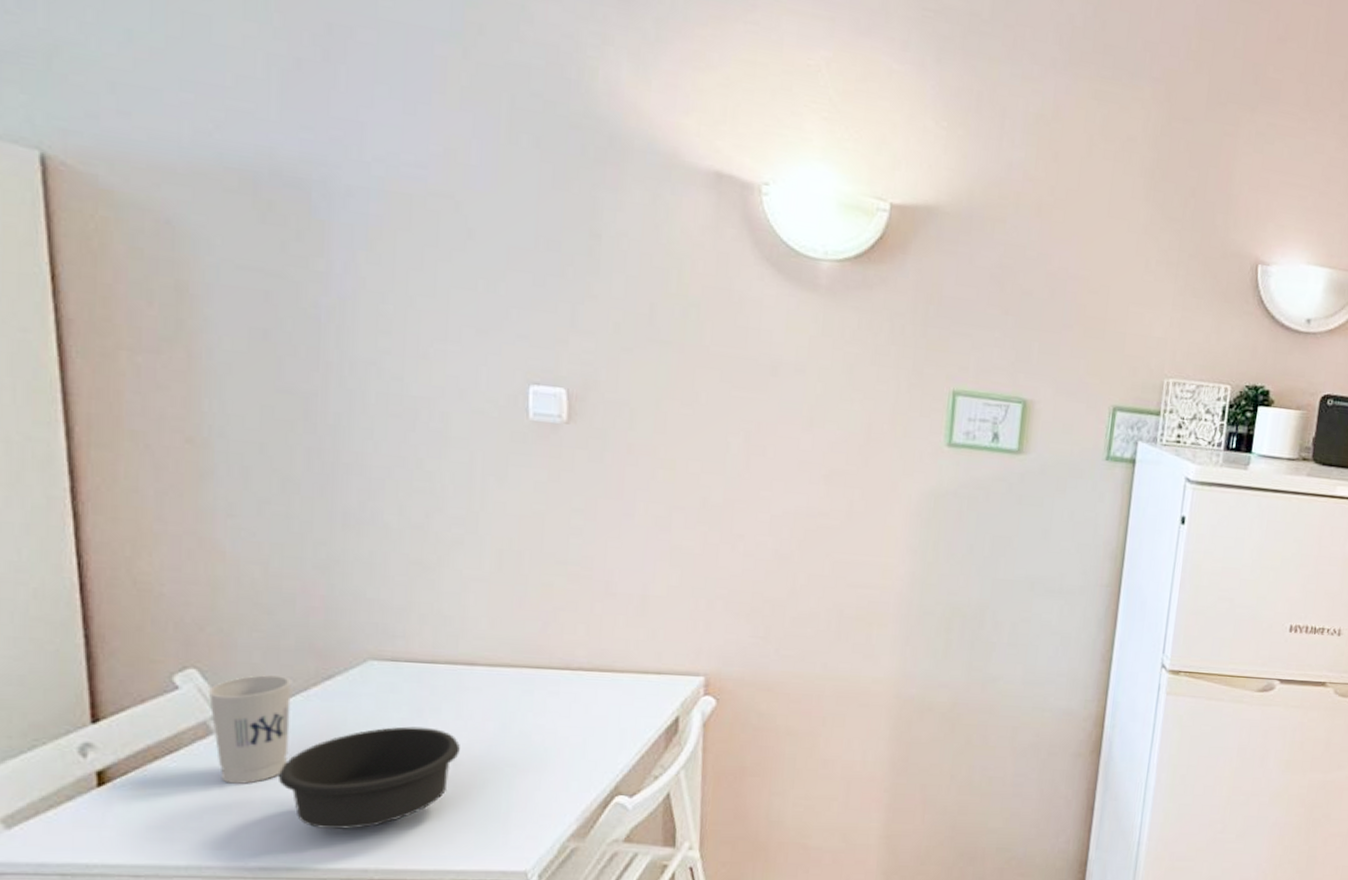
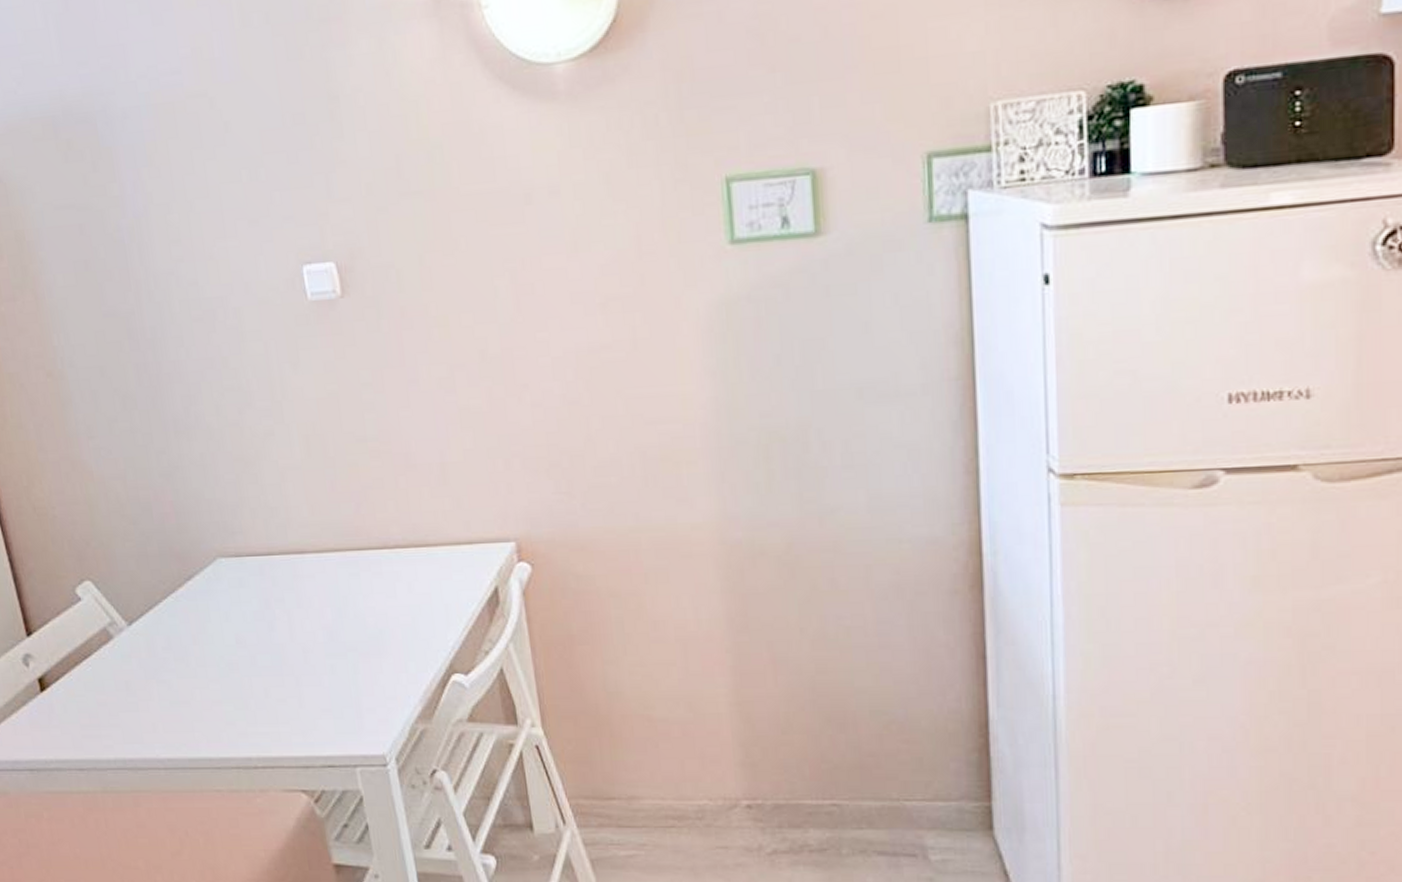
cup: present [207,675,291,784] -> none [102,580,172,683]
bowl: present [277,726,460,829] -> none [167,618,307,720]

